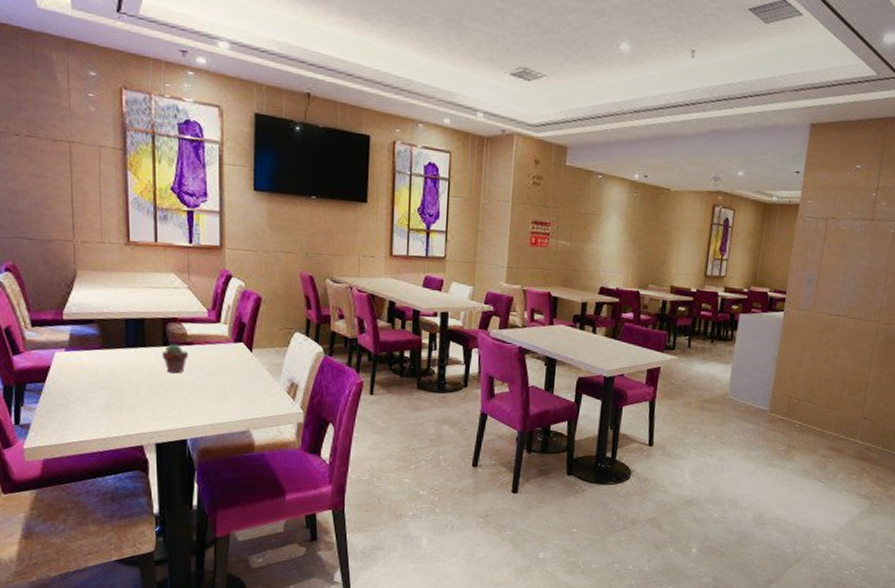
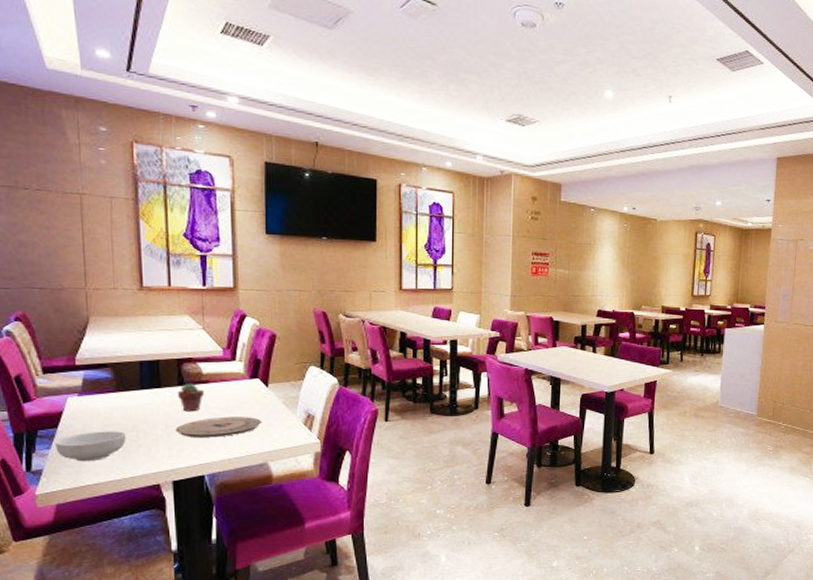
cereal bowl: none [43,388,111,419] -> present [55,431,126,462]
plate: none [159,380,245,402] -> present [175,416,262,438]

